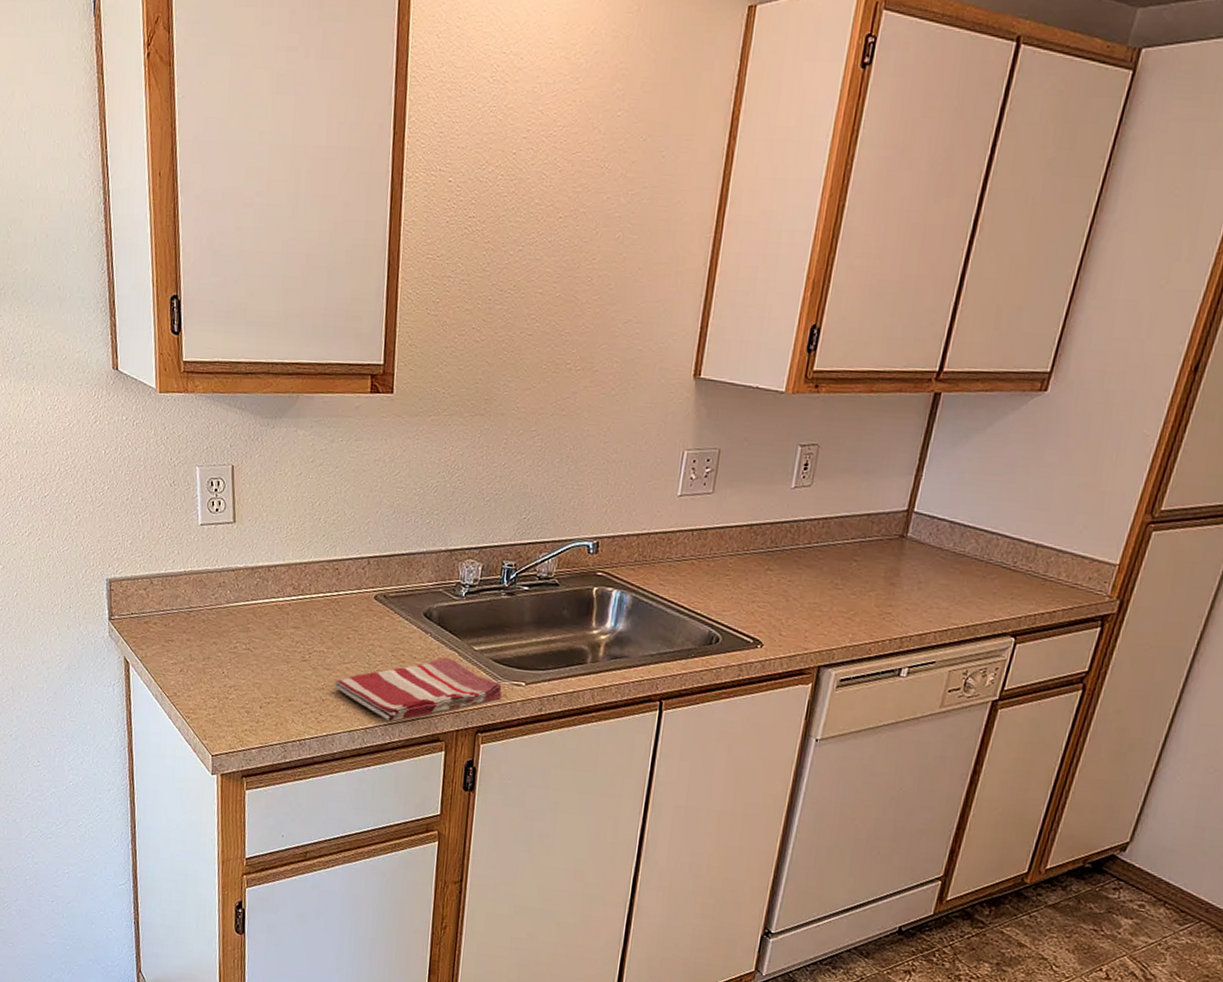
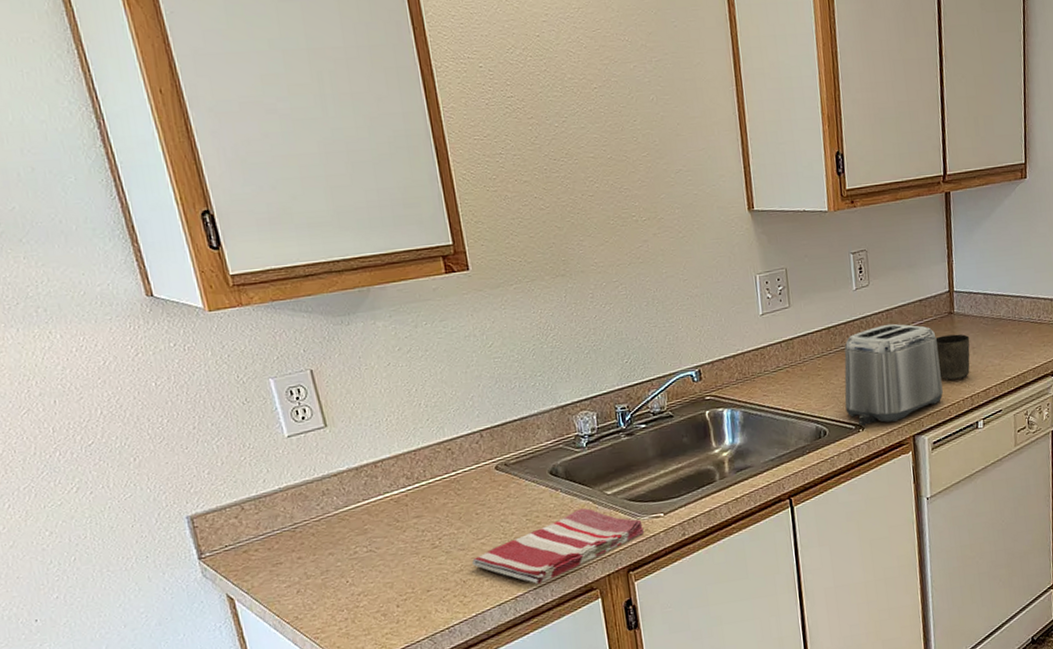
toaster: none [747,534,877,646] -> present [844,323,943,427]
mug: none [869,560,919,616] -> present [935,334,970,381]

